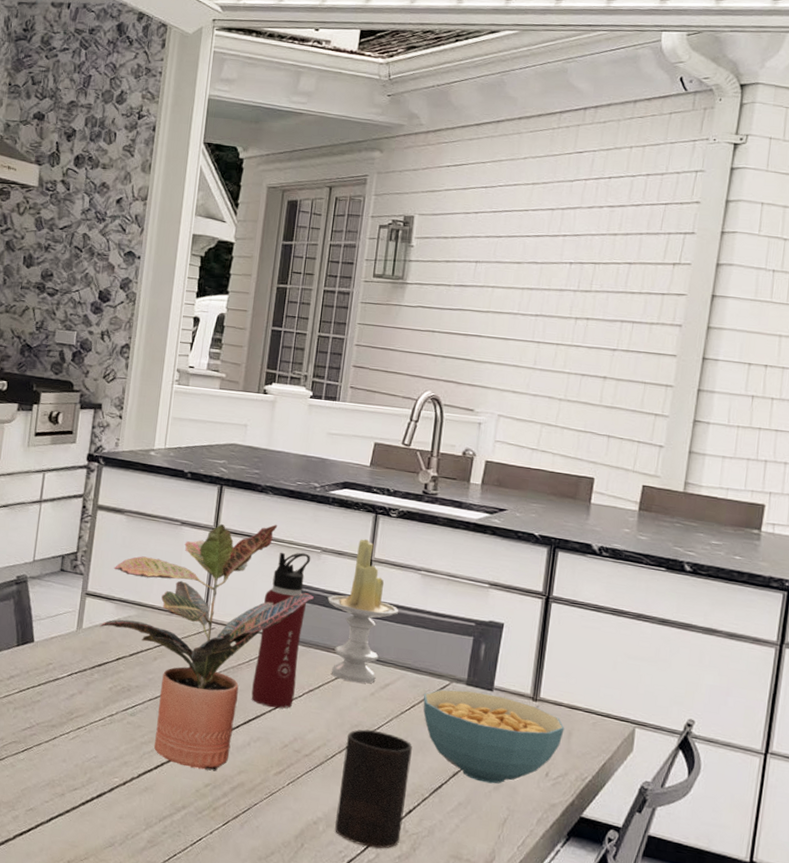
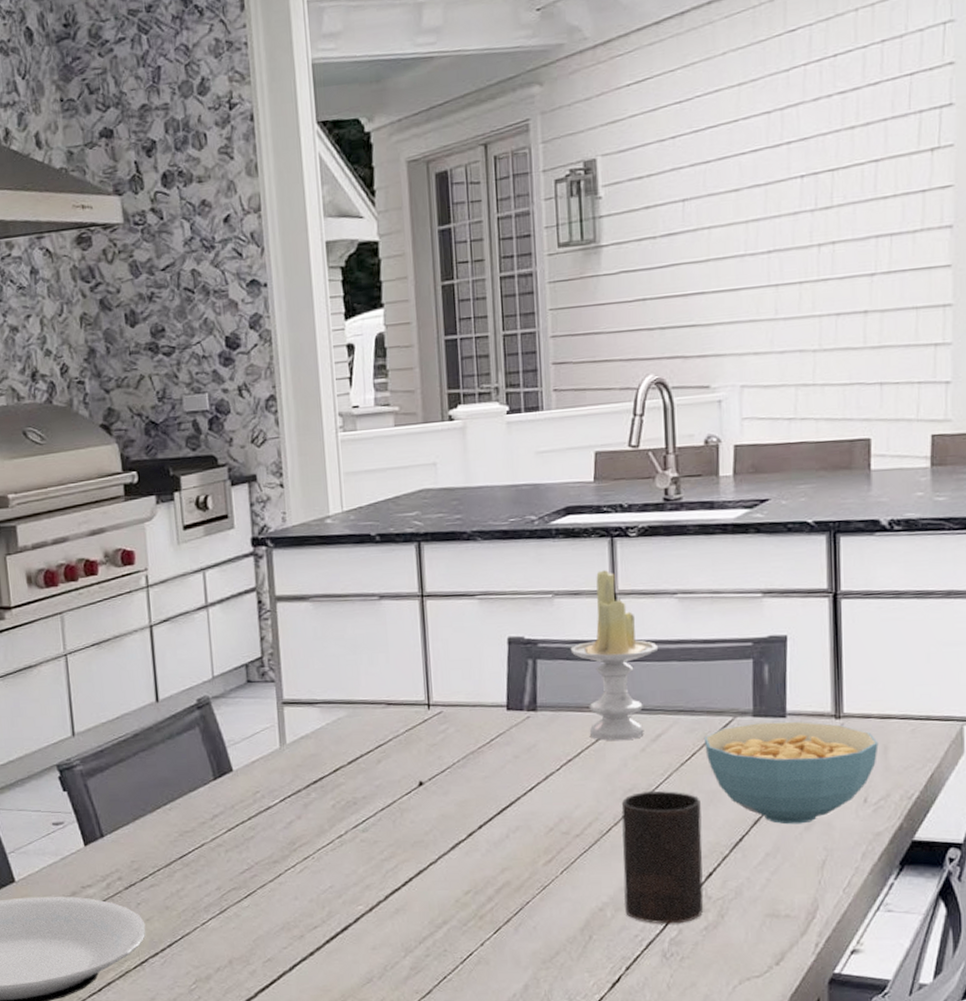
potted plant: present [99,523,314,772] -> none [306,575,554,877]
water bottle: present [251,552,311,709] -> none [495,601,551,790]

